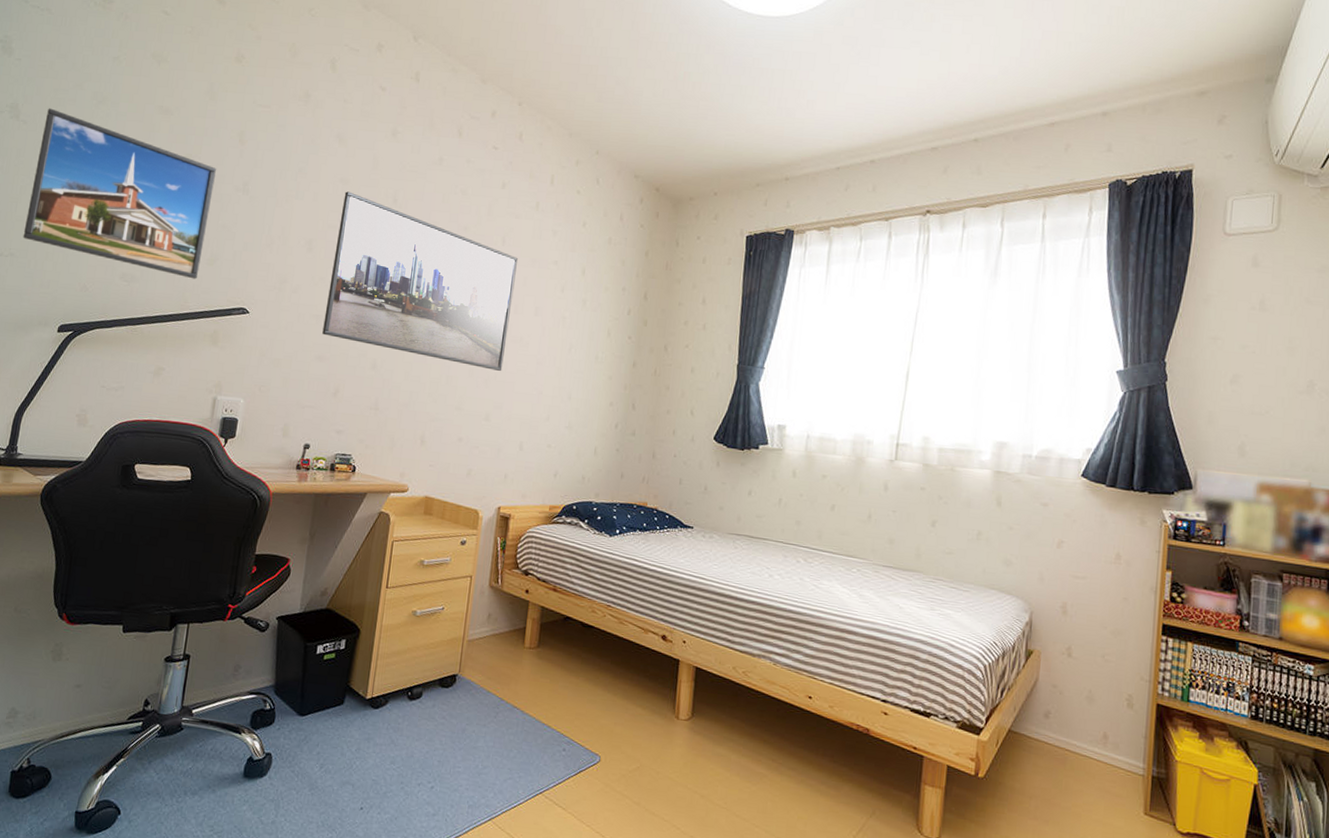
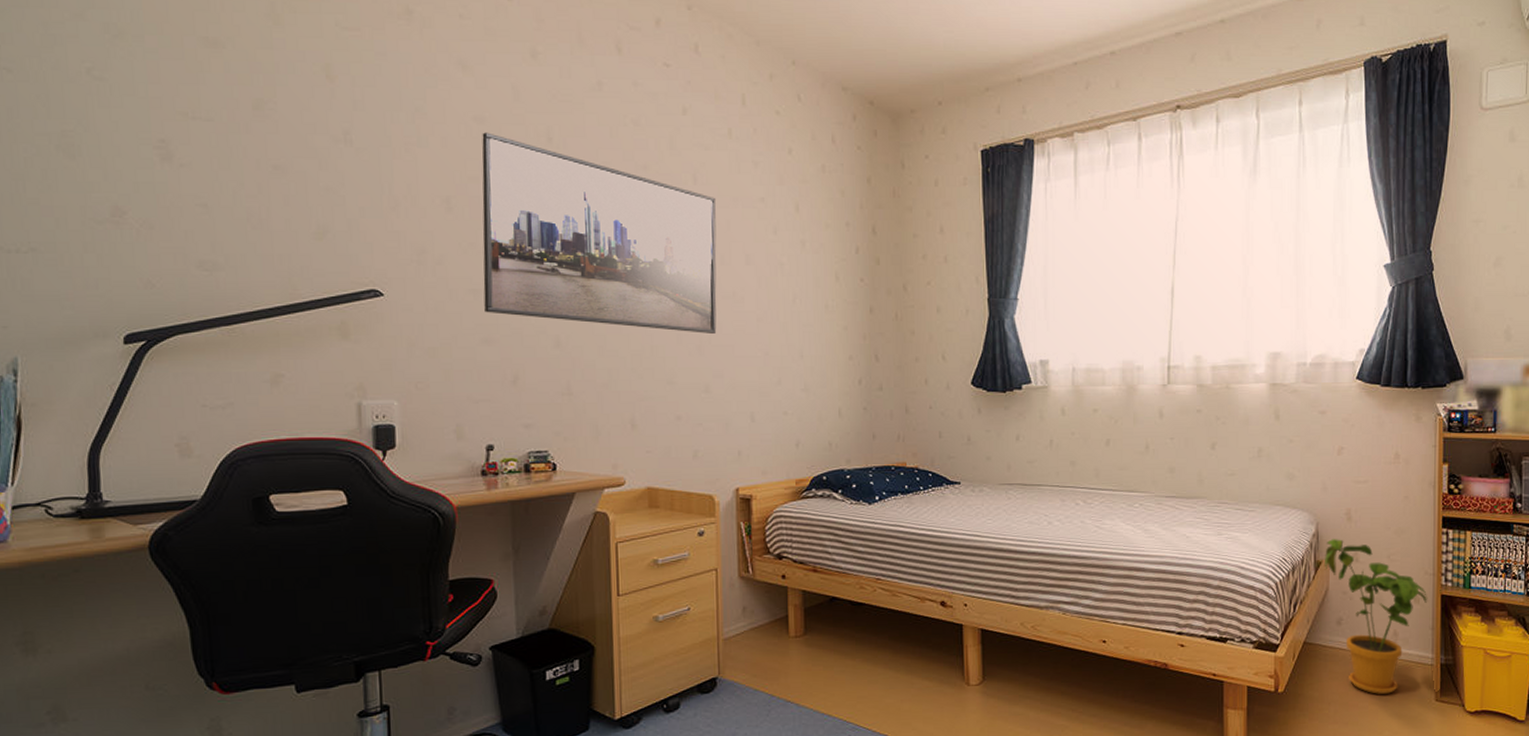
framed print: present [22,108,216,279] -> none [39,49,305,260]
house plant: none [1036,630,1143,798] -> present [1325,539,1428,694]

